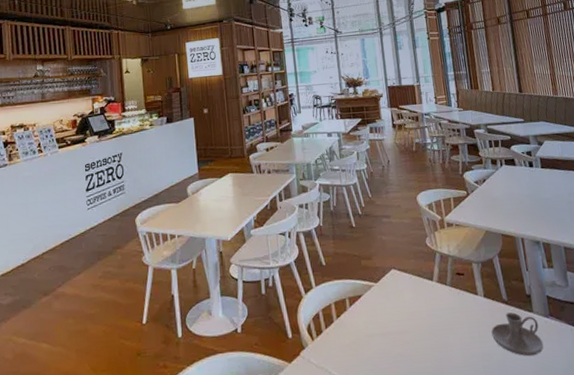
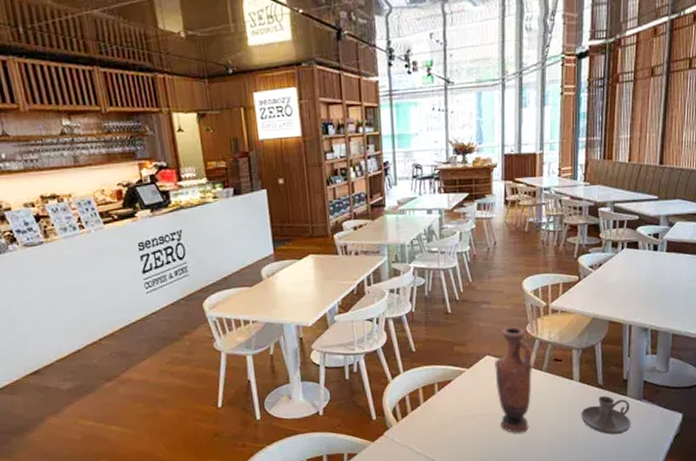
vase: none [400,239,442,355] -> present [495,325,532,434]

